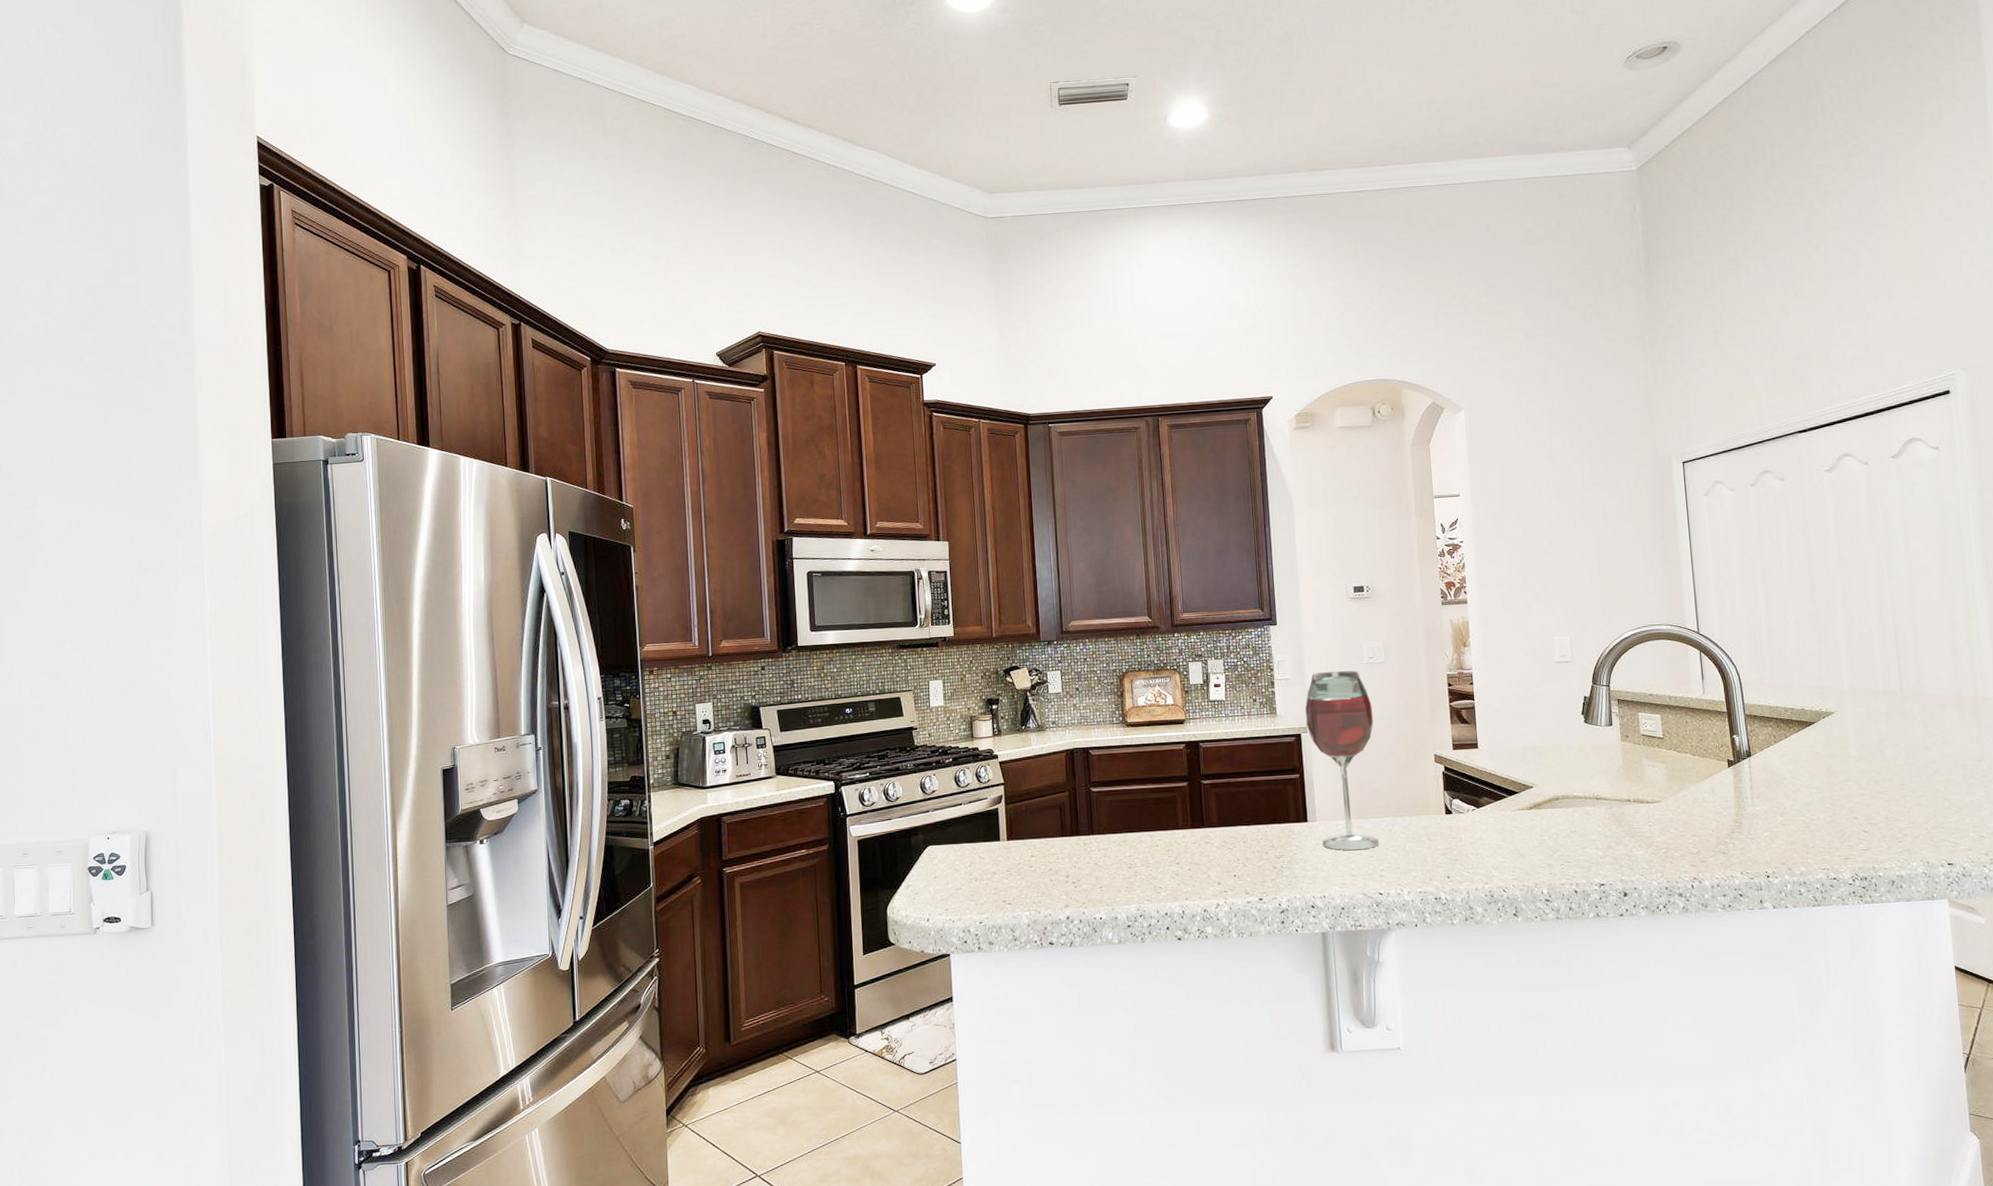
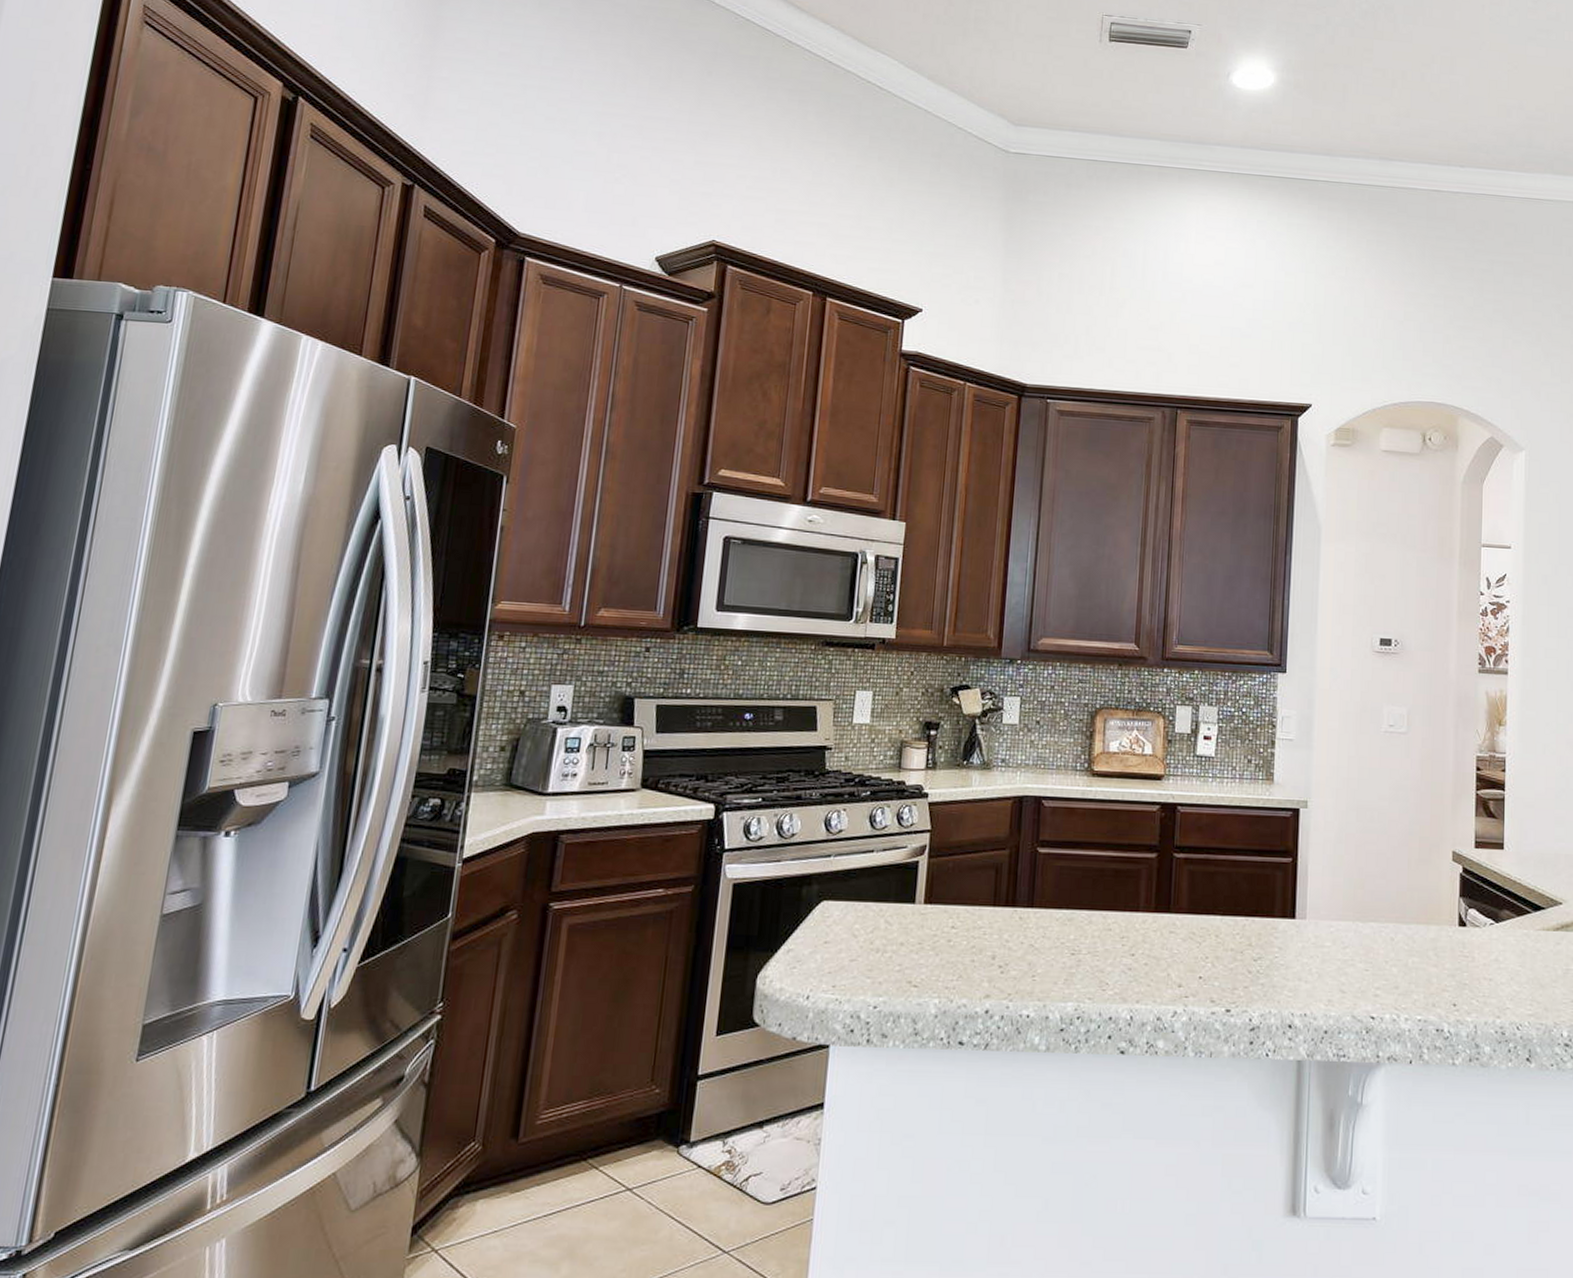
wineglass: present [1305,670,1379,851] -> none [1307,736,1386,961]

